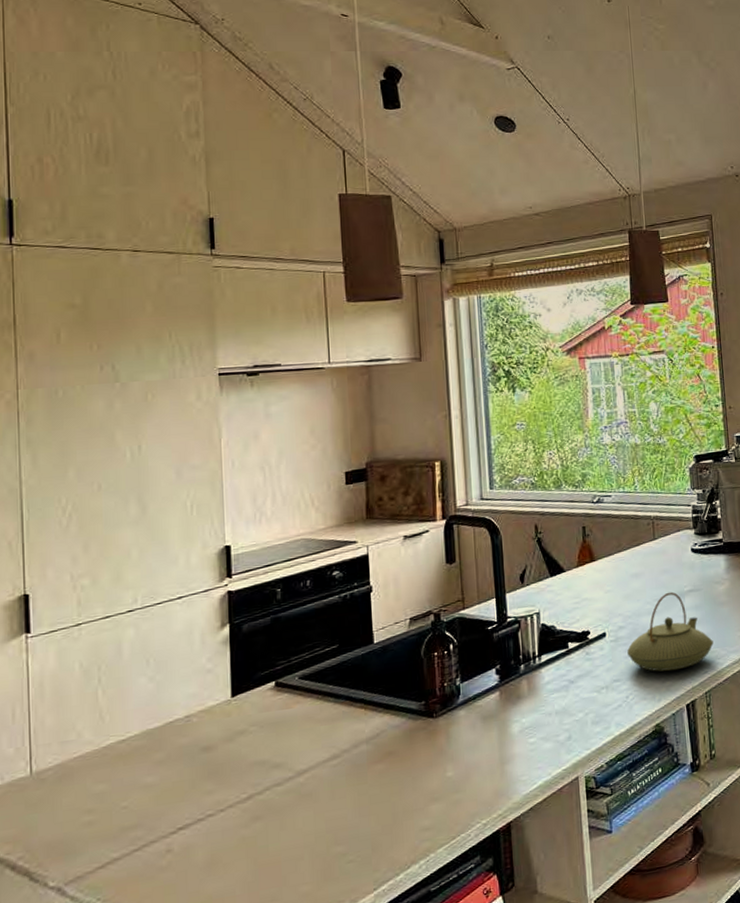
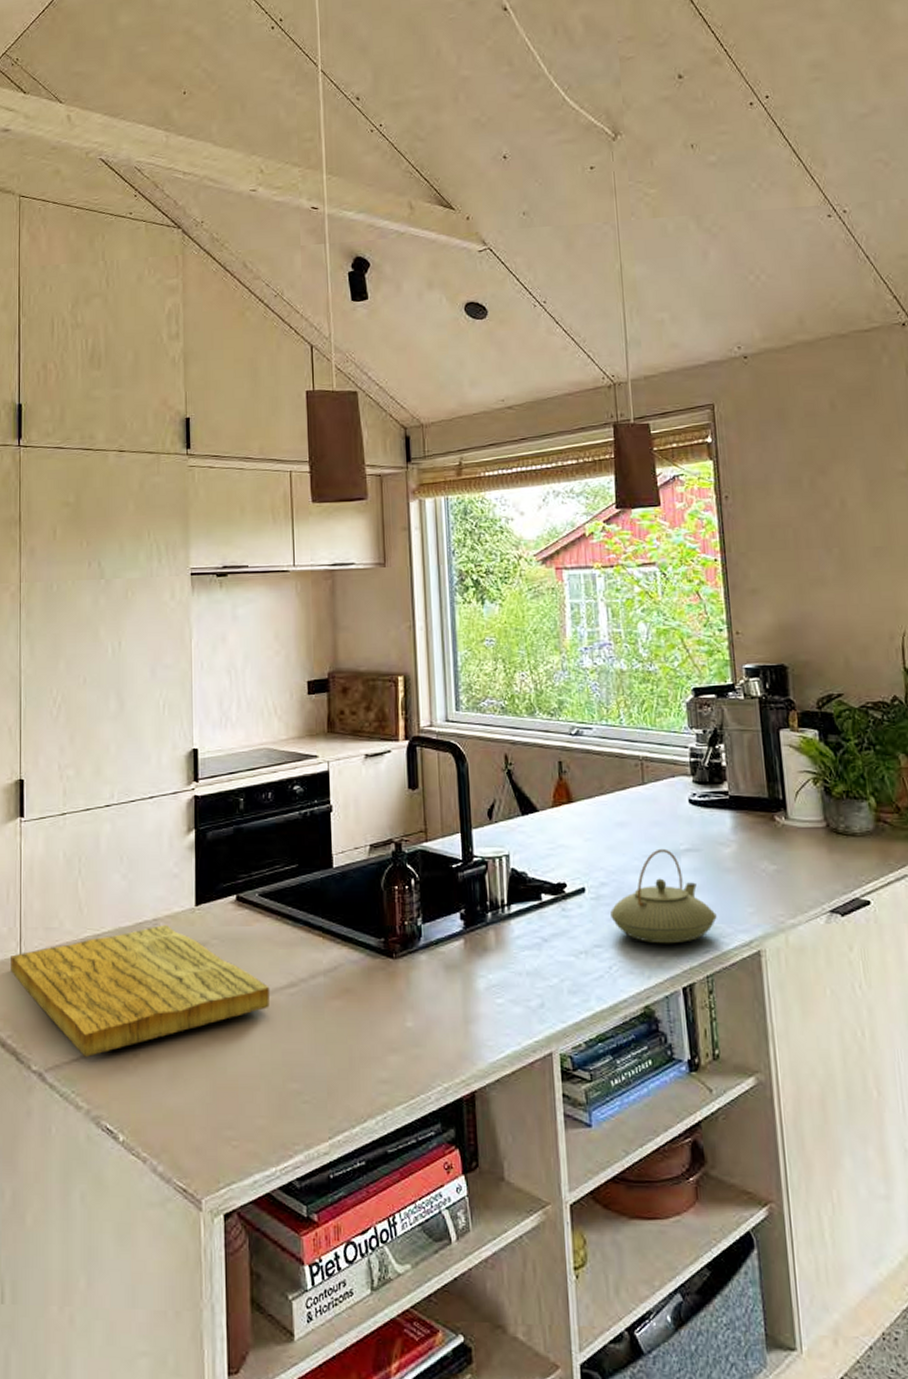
cutting board: none [19,719,313,864] -> present [11,924,270,1058]

